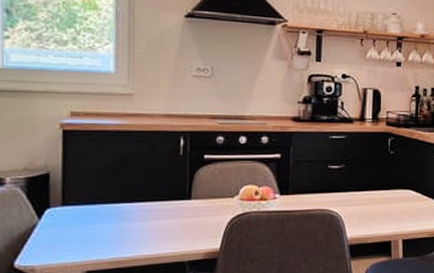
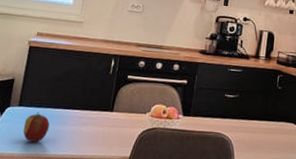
apple: none [74,210,110,246] -> present [23,112,50,142]

